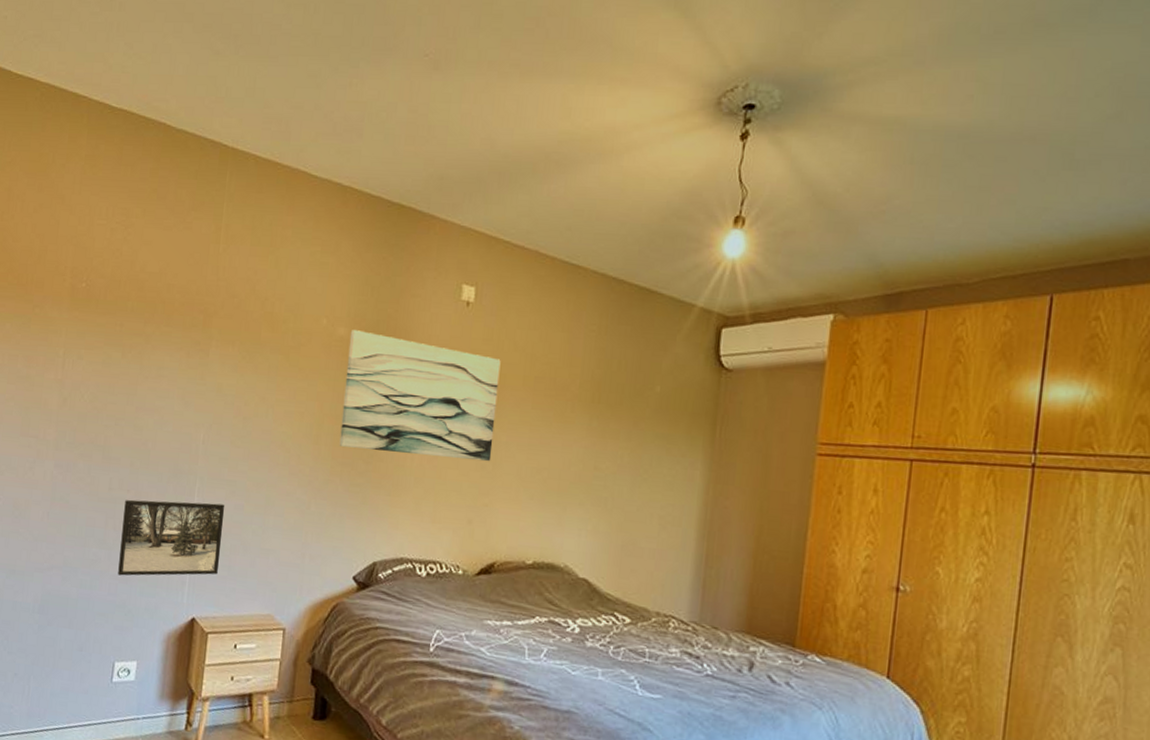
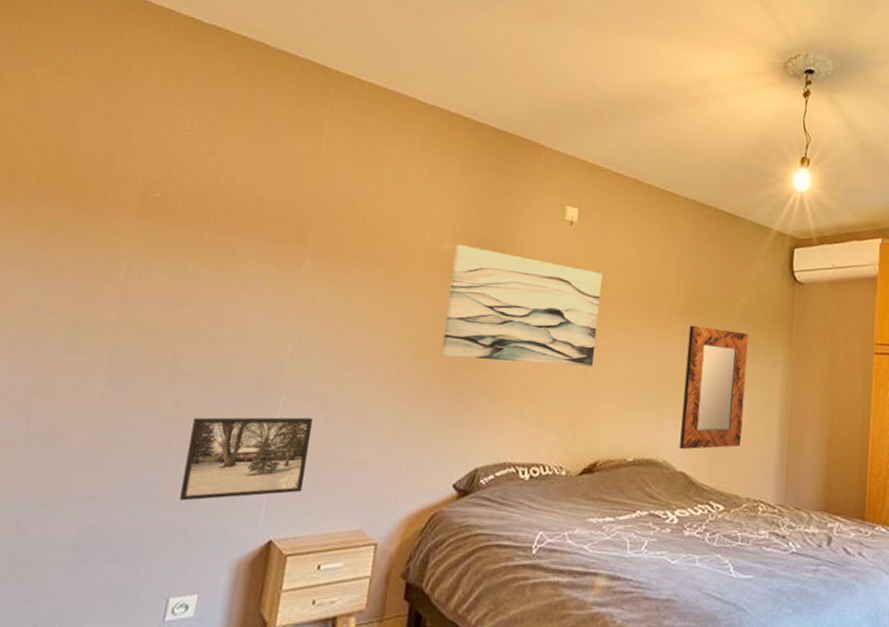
home mirror: none [583,418,663,556] -> present [680,325,748,450]

